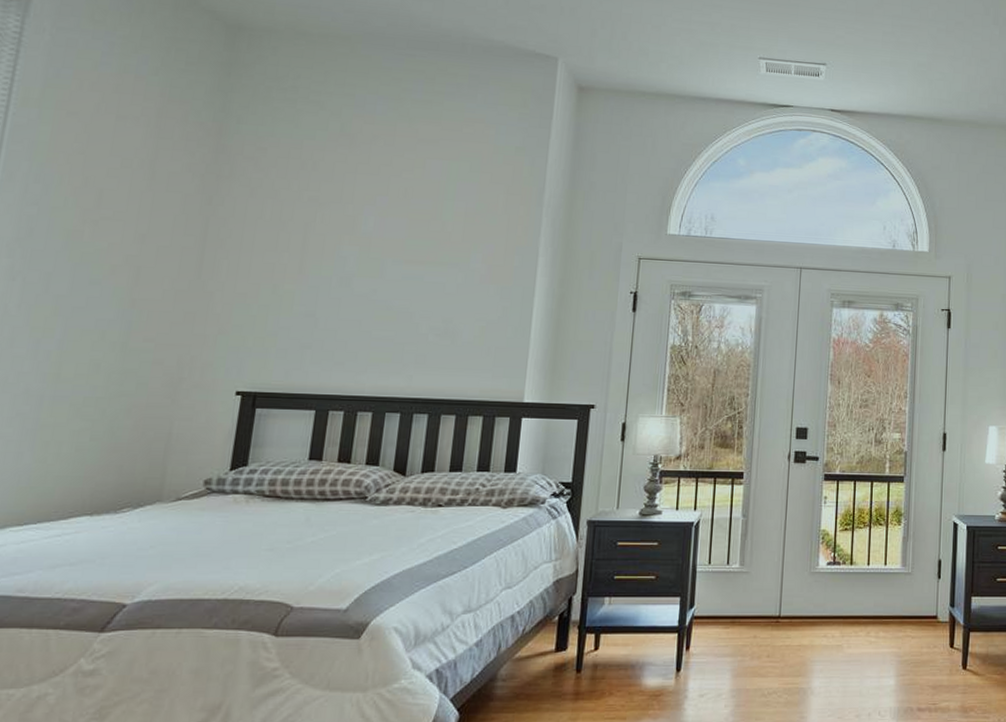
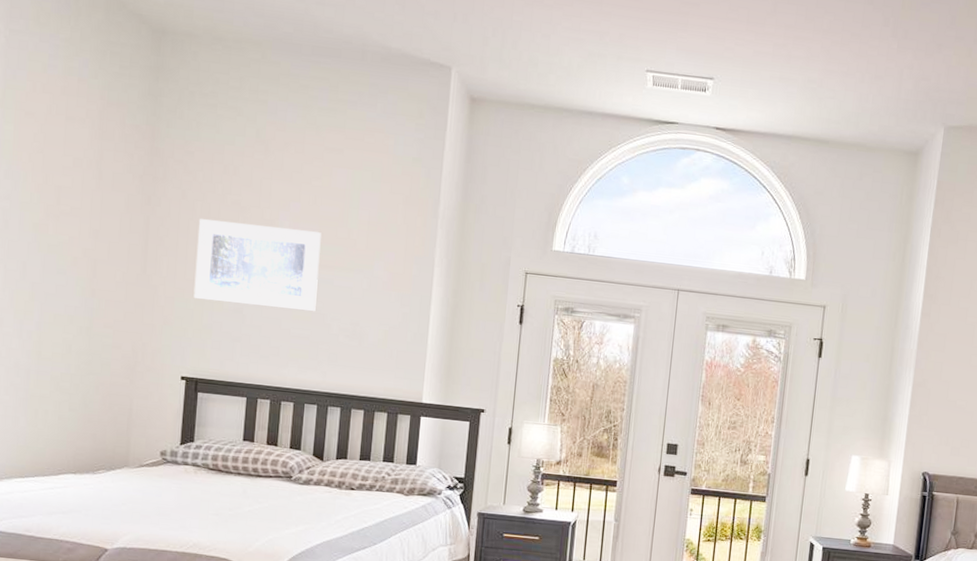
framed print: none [257,217,412,311] -> present [193,219,322,312]

